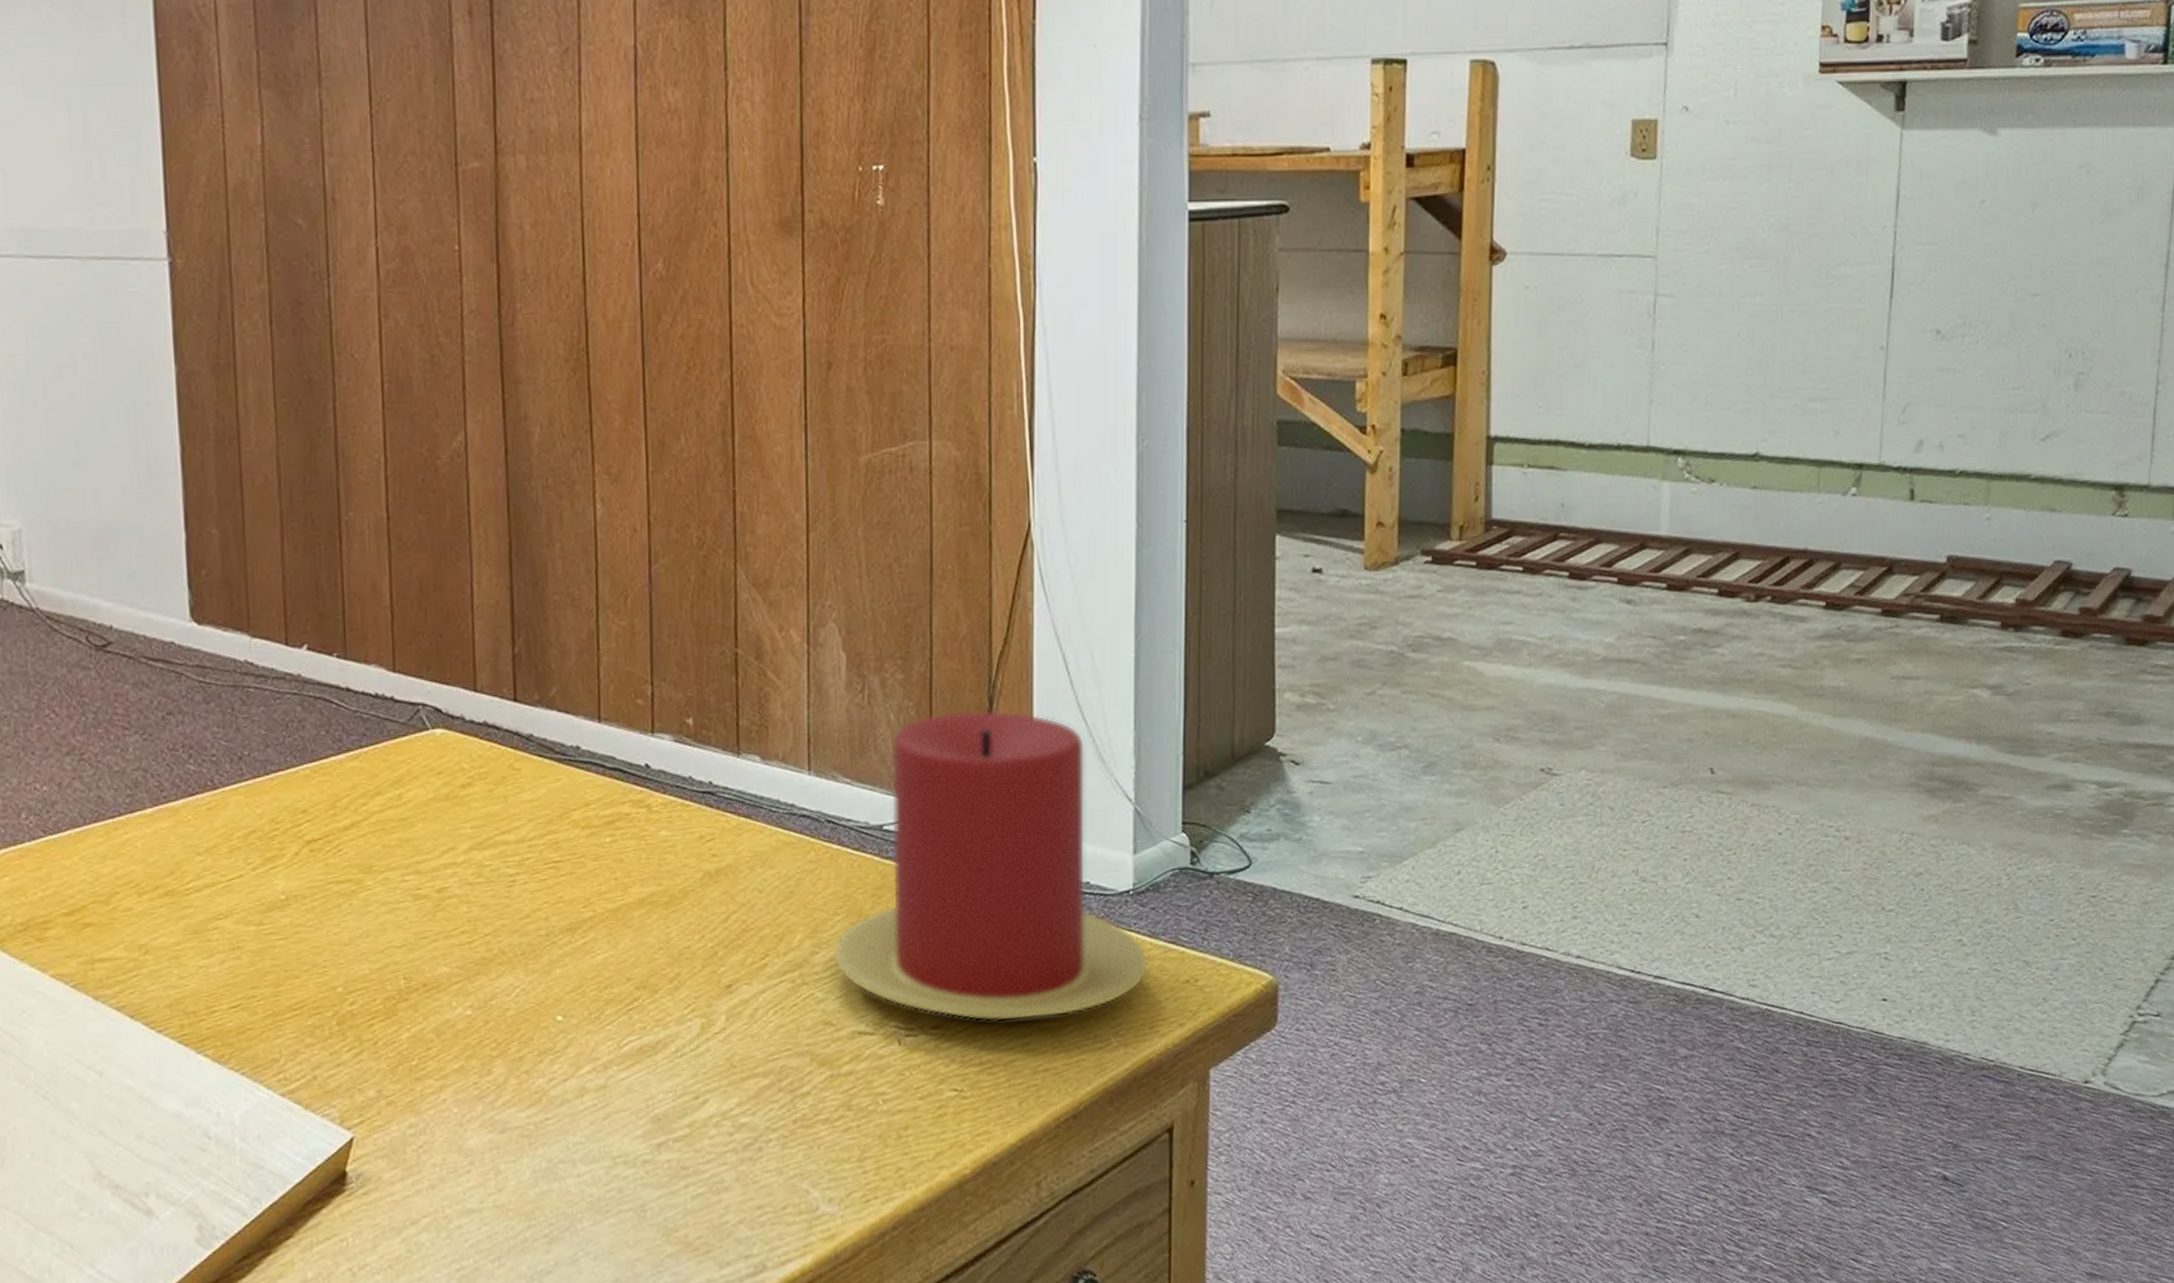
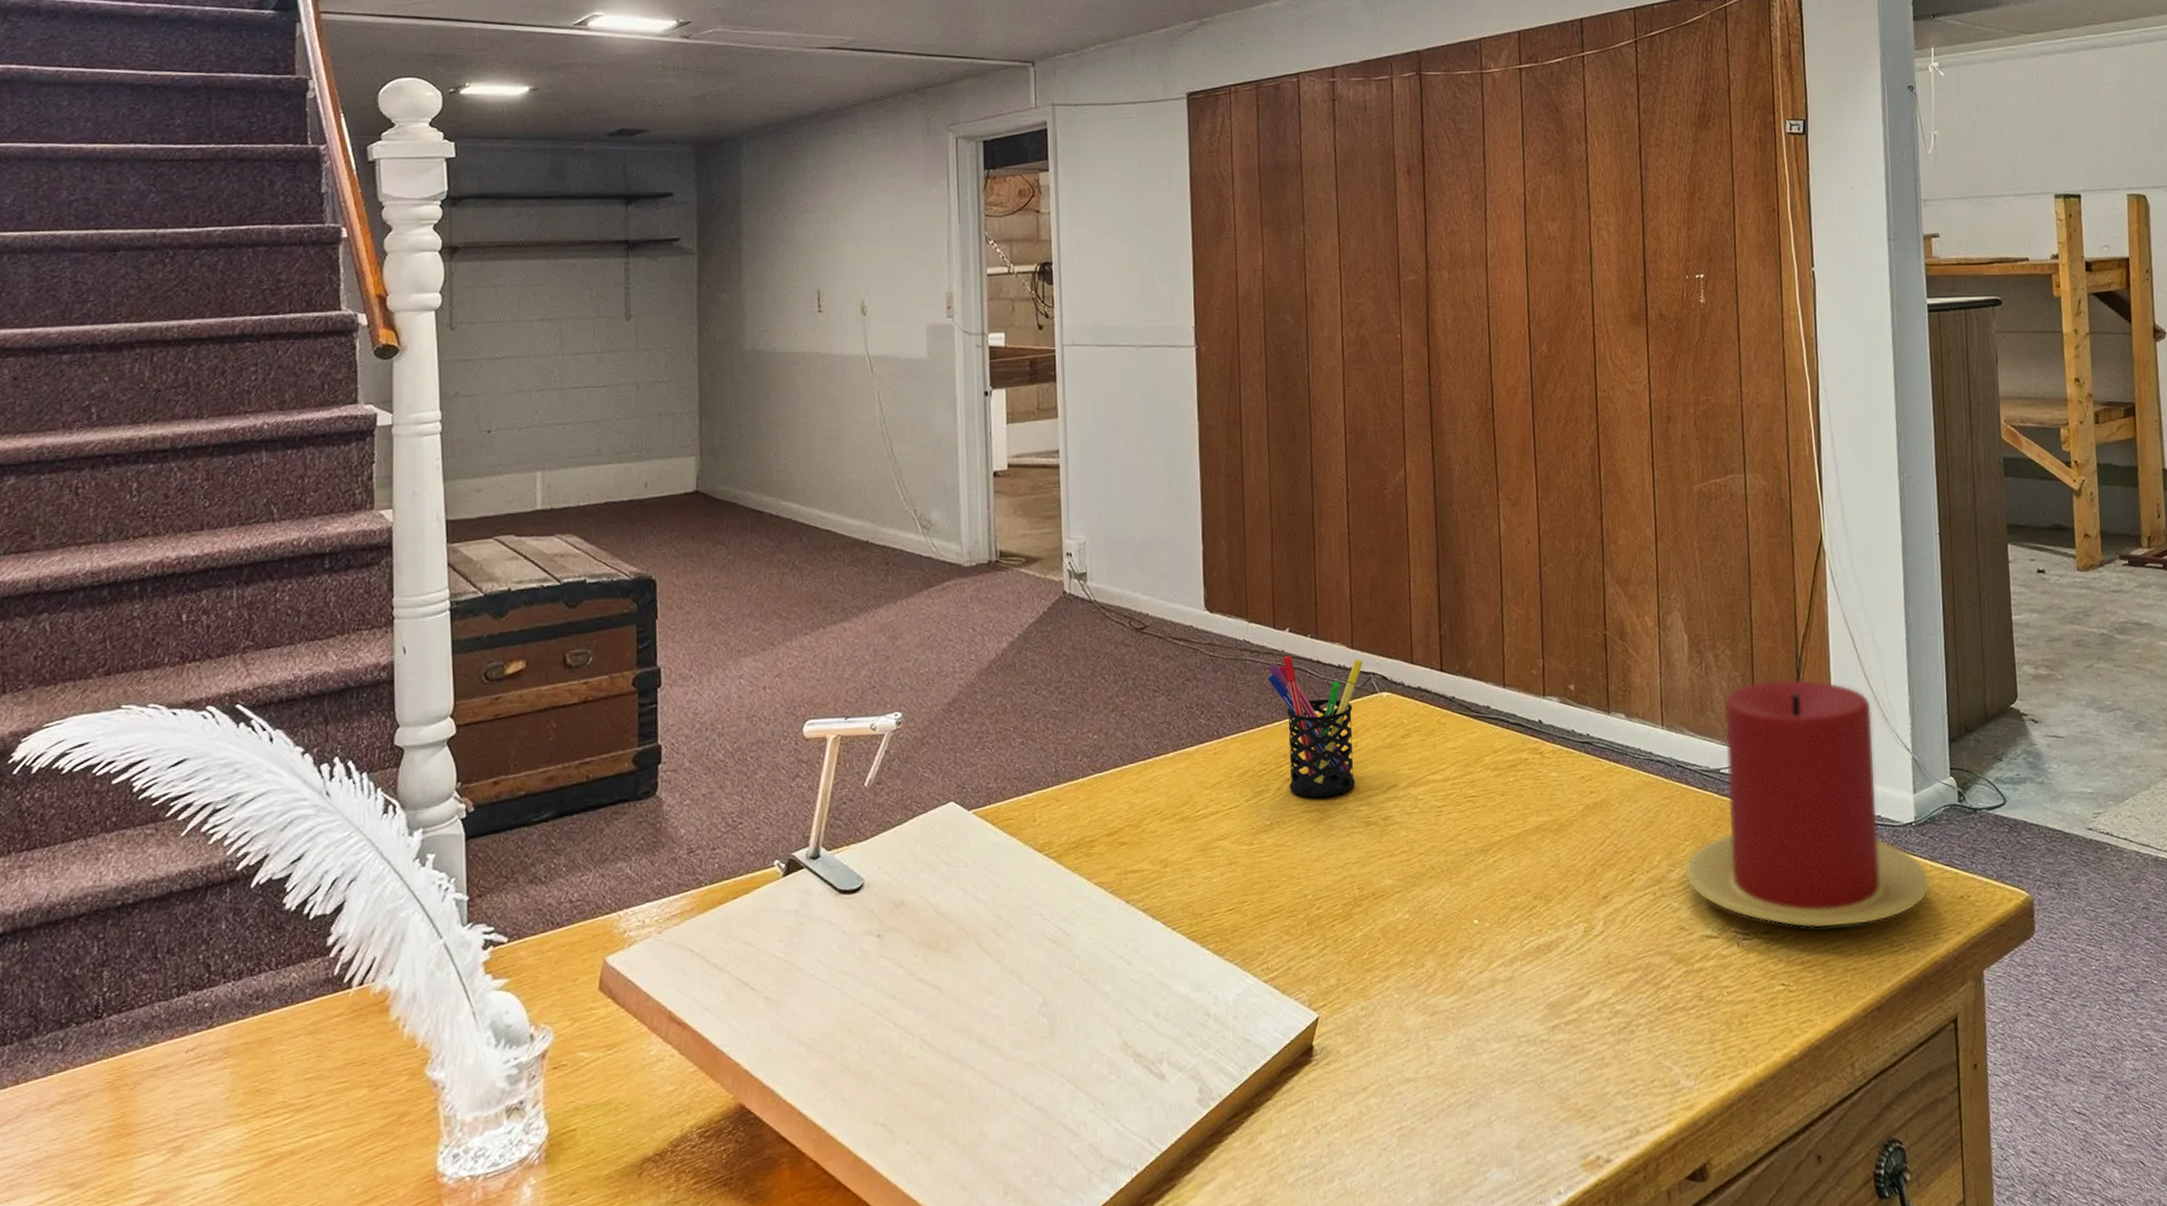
pen holder: none [279,681,409,865] -> present [1268,656,1363,798]

